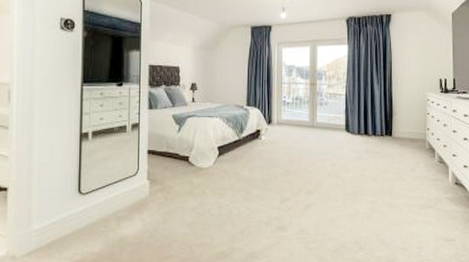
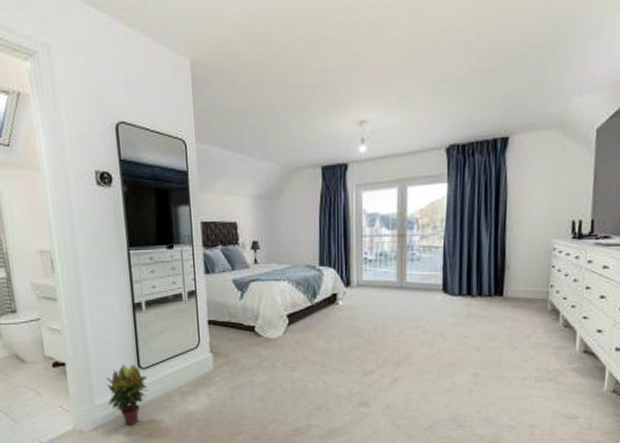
potted plant: none [44,190,86,251] -> present [106,364,149,426]

